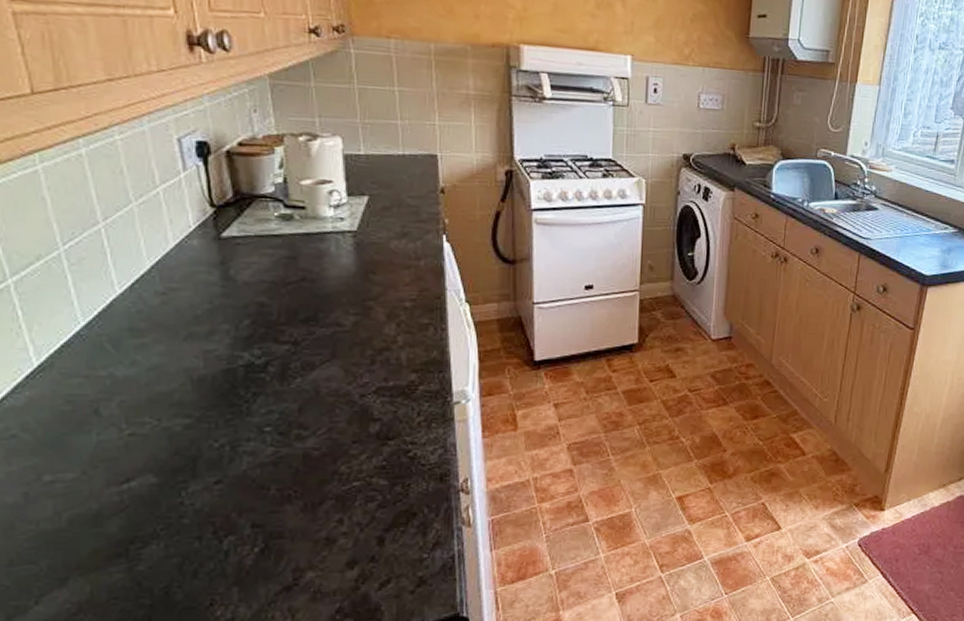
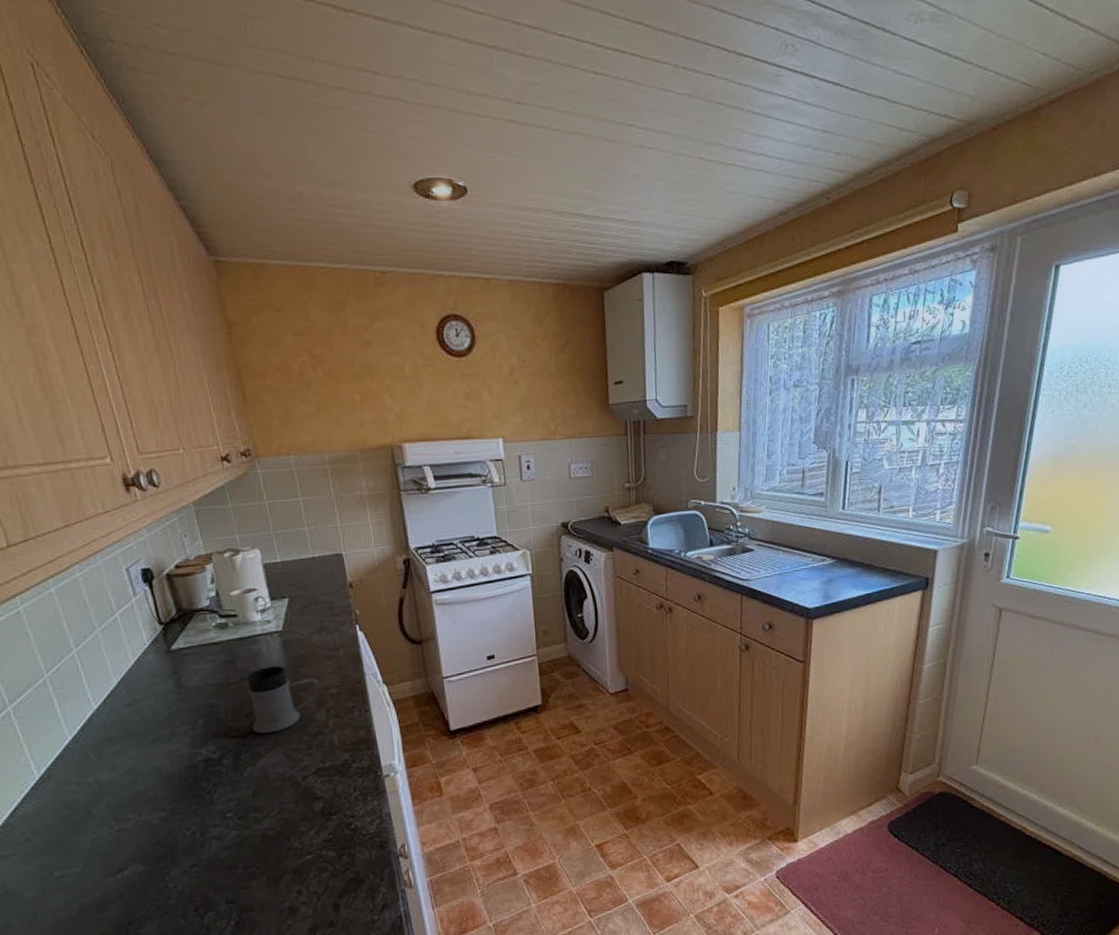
mug: none [308,269,391,343] -> present [246,666,319,734]

